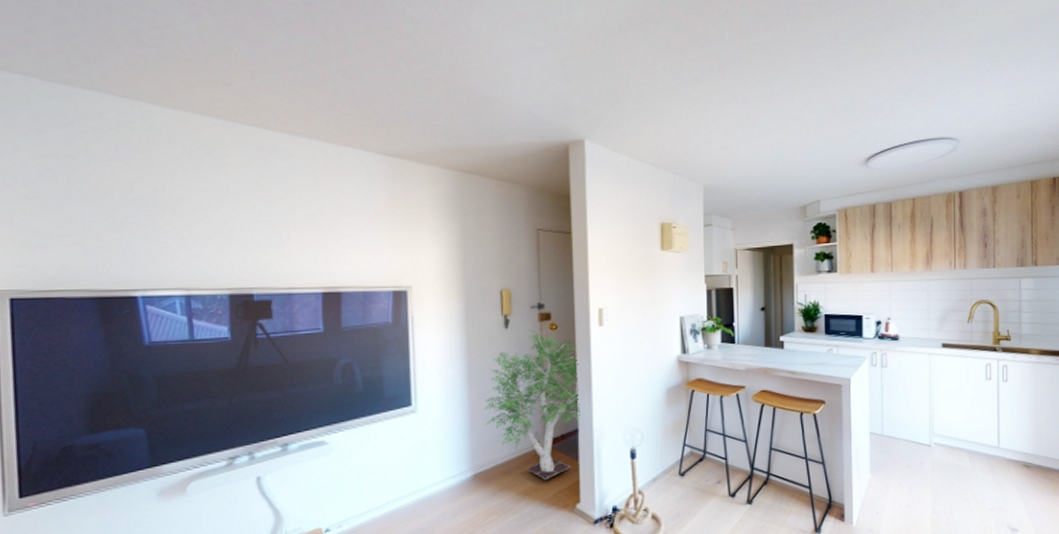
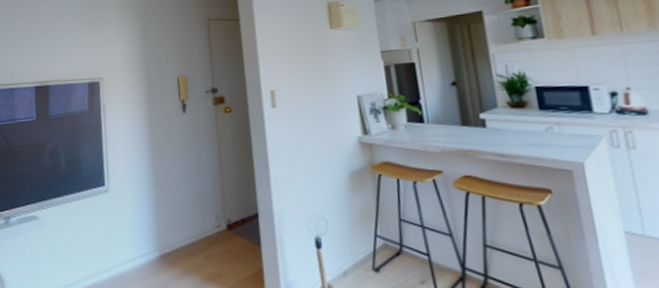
potted tree: present [484,329,580,480] -> none [167,113,259,265]

